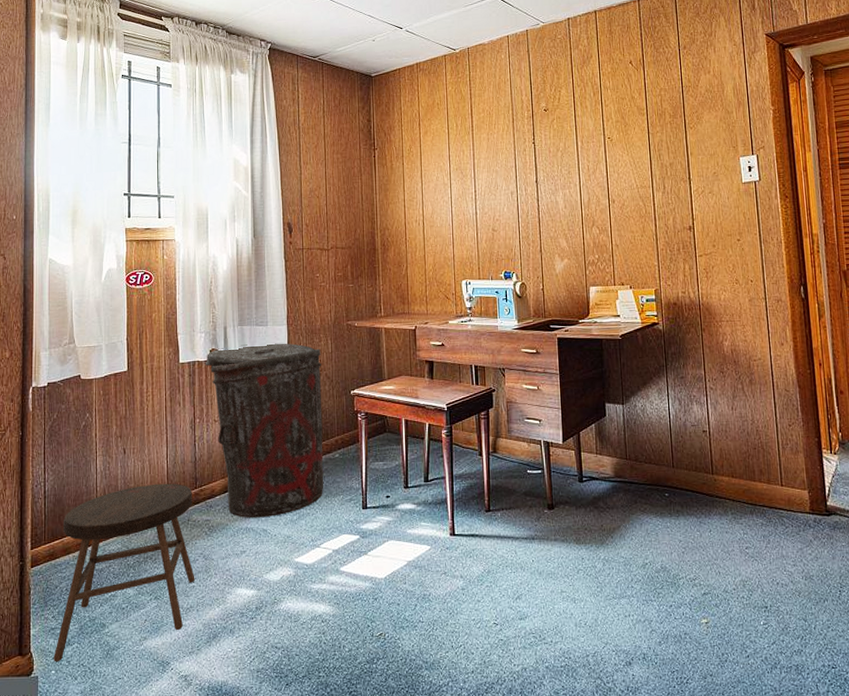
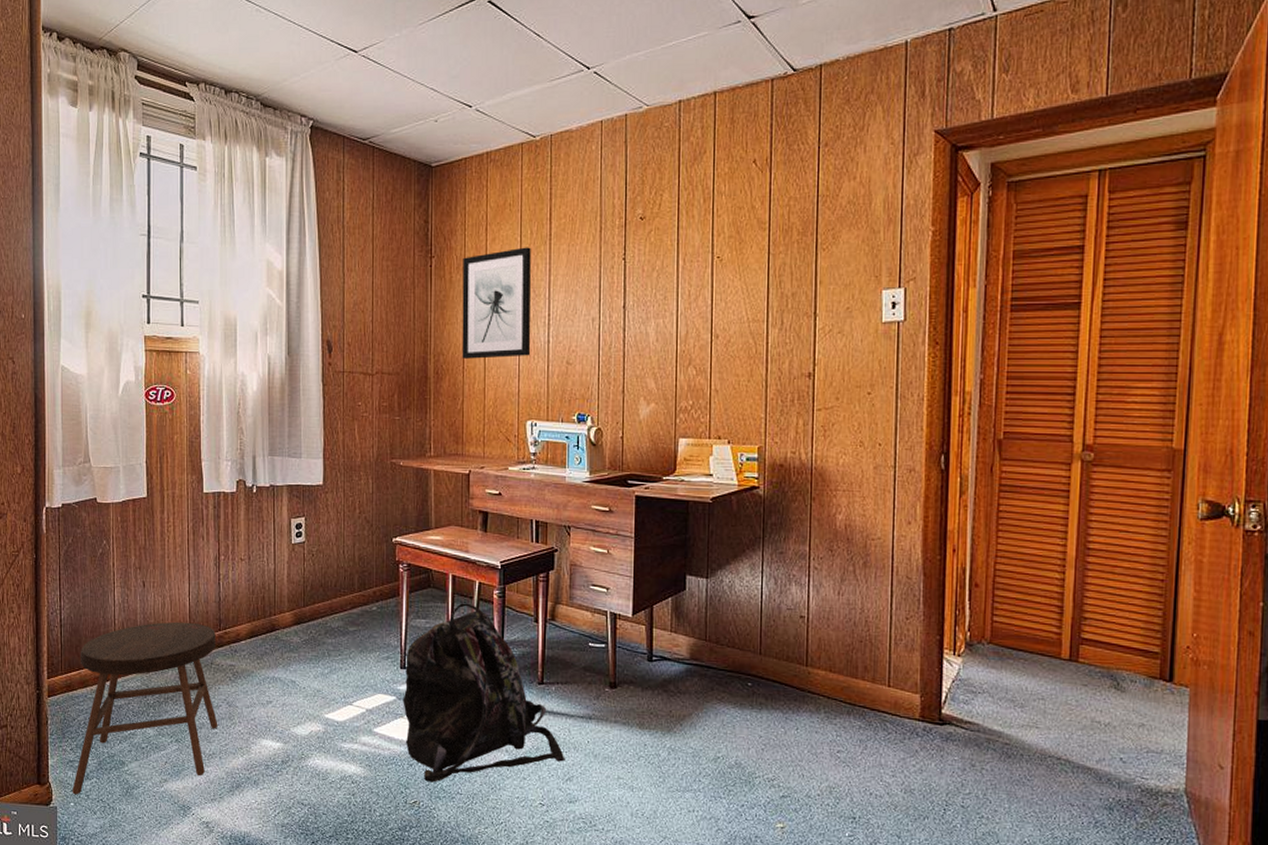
trash can: present [205,343,324,518] -> none [231,477,361,668]
backpack: none [366,444,514,614] -> present [403,603,565,783]
wall art: none [401,137,462,232] -> present [462,247,532,359]

